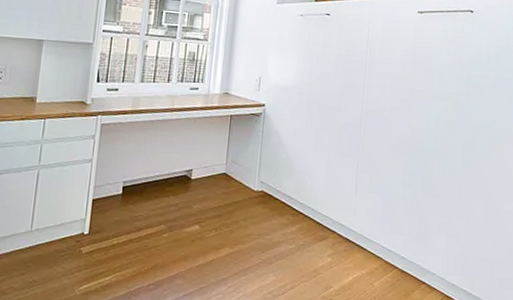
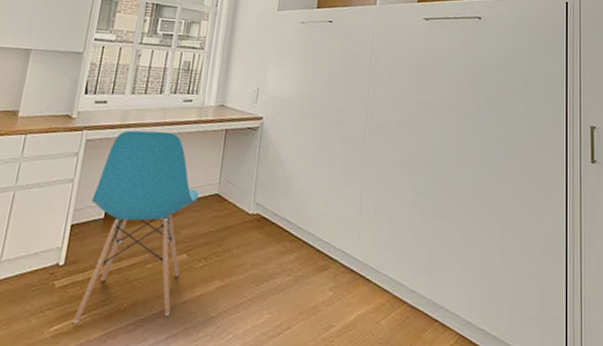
chair: none [100,116,208,282] -> present [73,130,199,323]

